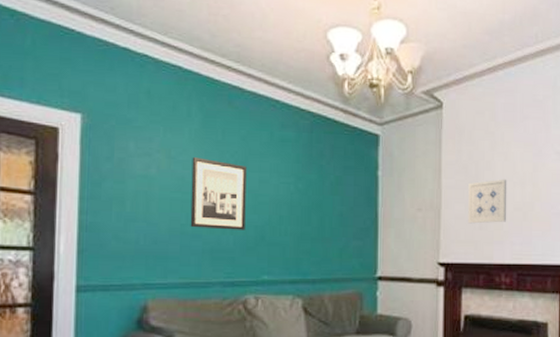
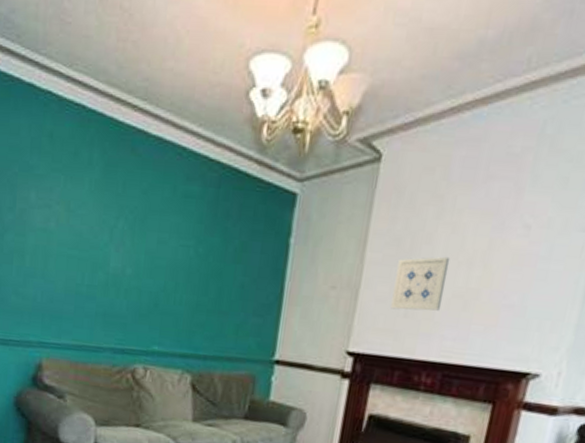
wall art: present [190,157,247,230] -> none [85,211,146,296]

